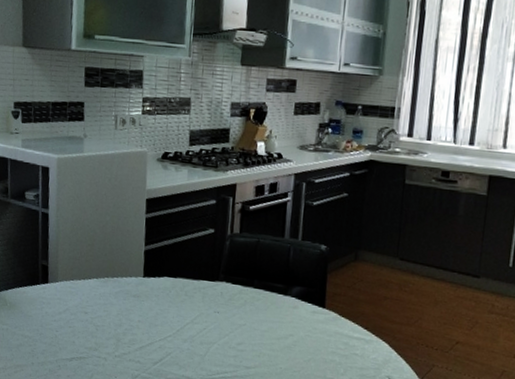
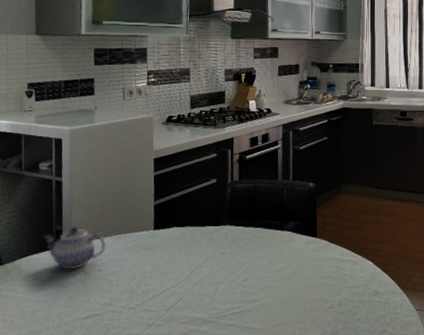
teapot: none [30,263,93,309] -> present [44,226,107,270]

